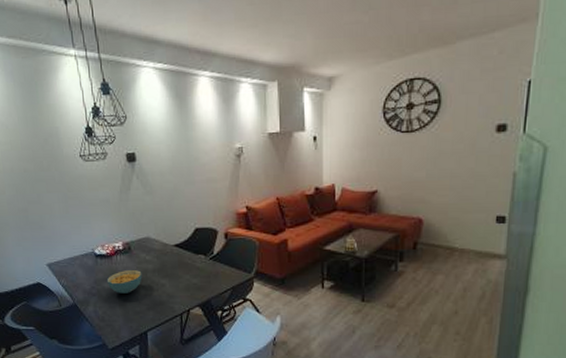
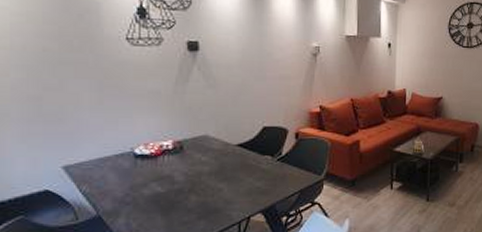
cereal bowl: present [107,269,142,294] -> none [149,172,195,201]

